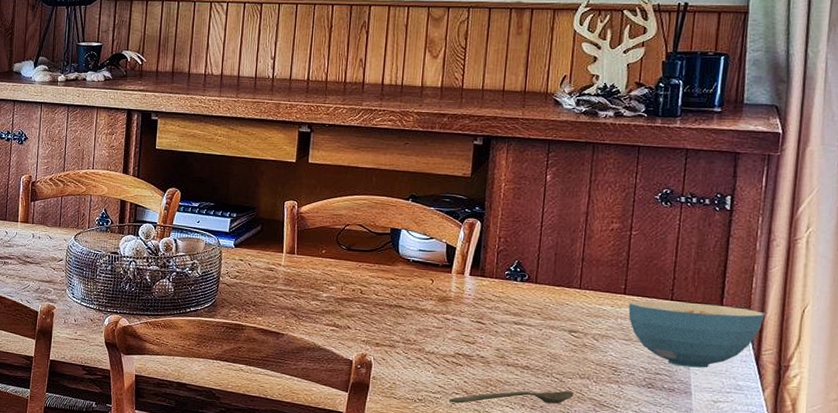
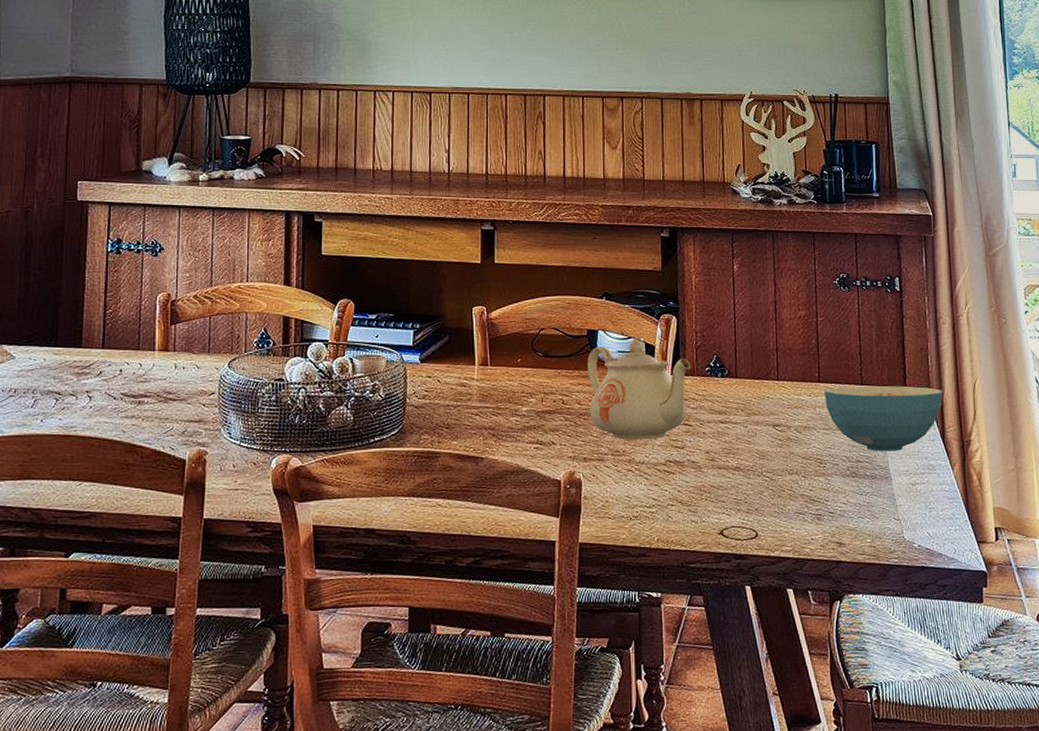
teapot: none [385,239,491,333] -> present [587,339,691,440]
spoon: present [448,391,574,404] -> none [664,489,785,516]

